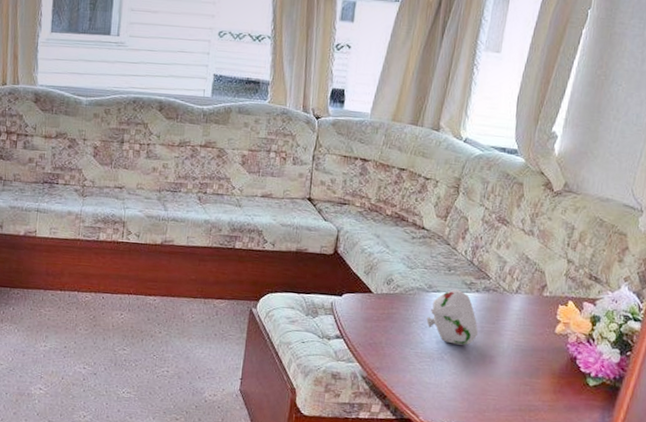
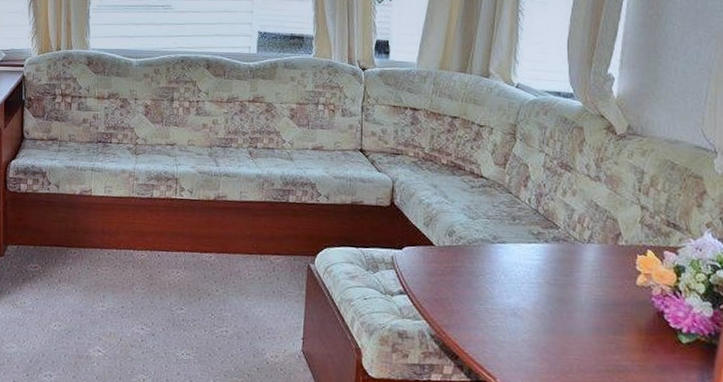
teapot: present [426,289,479,346] -> none [494,240,552,300]

